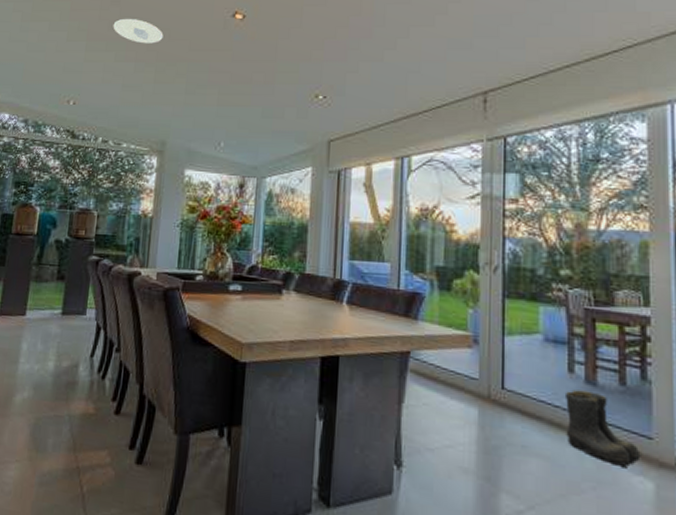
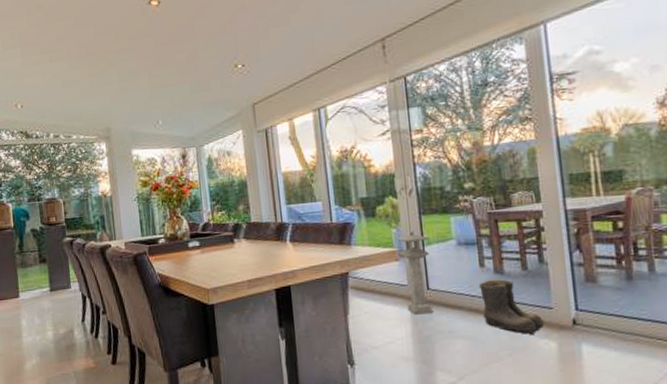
recessed light: present [113,19,164,44] -> none [42,19,90,42]
lantern: none [471,314,512,420] -> present [395,230,433,315]

